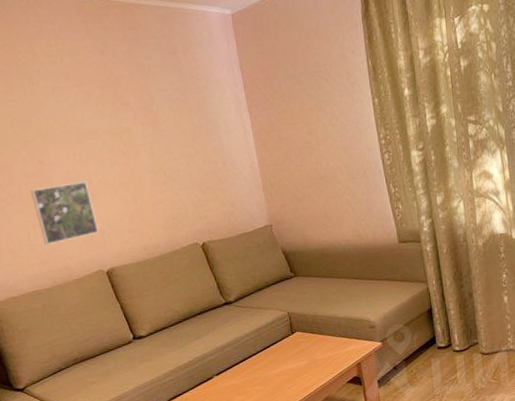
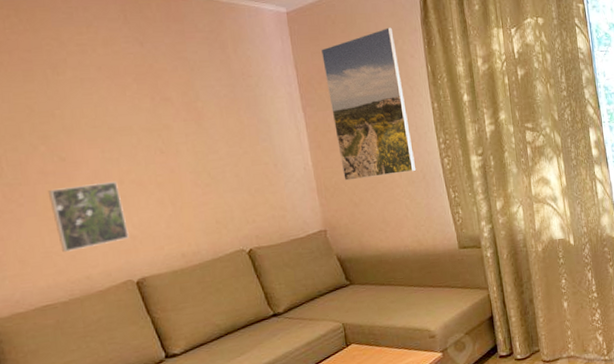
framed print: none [264,23,357,178] -> present [320,27,417,181]

